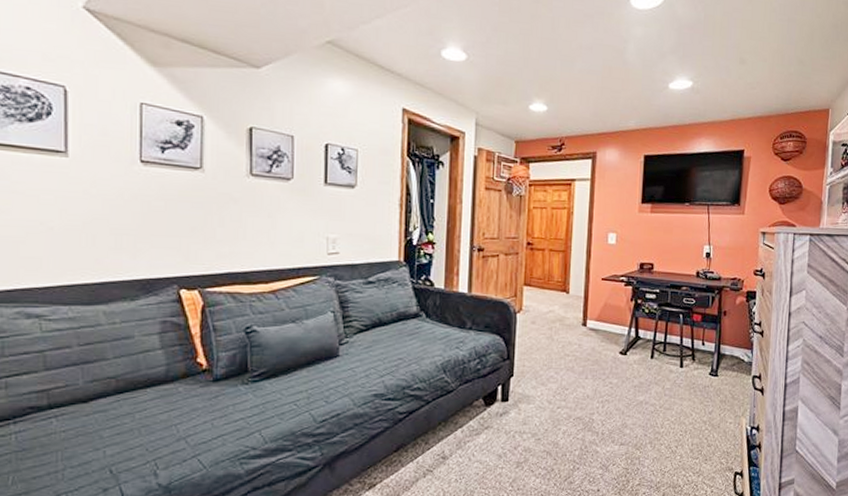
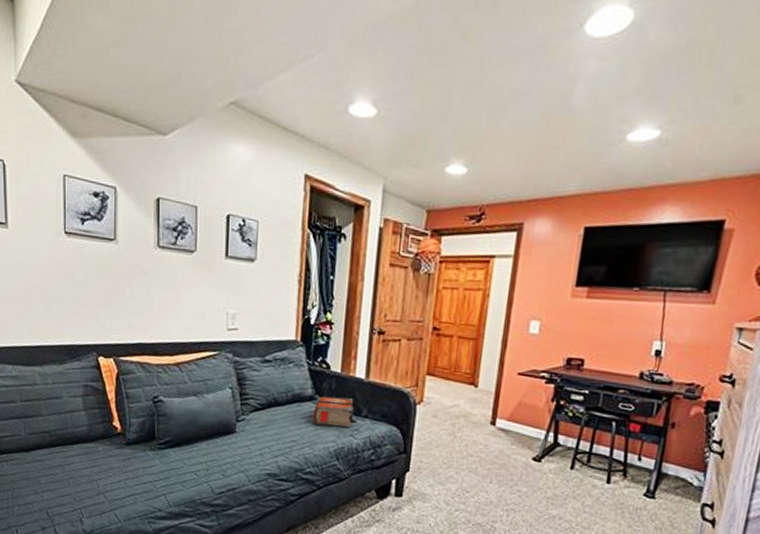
bible: none [418,312,463,341] -> present [312,396,358,428]

